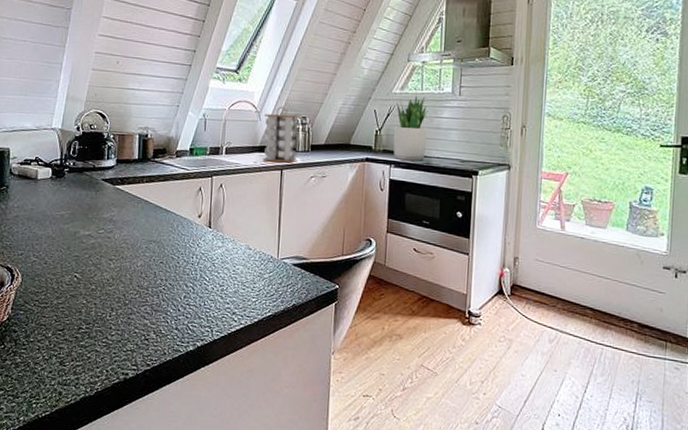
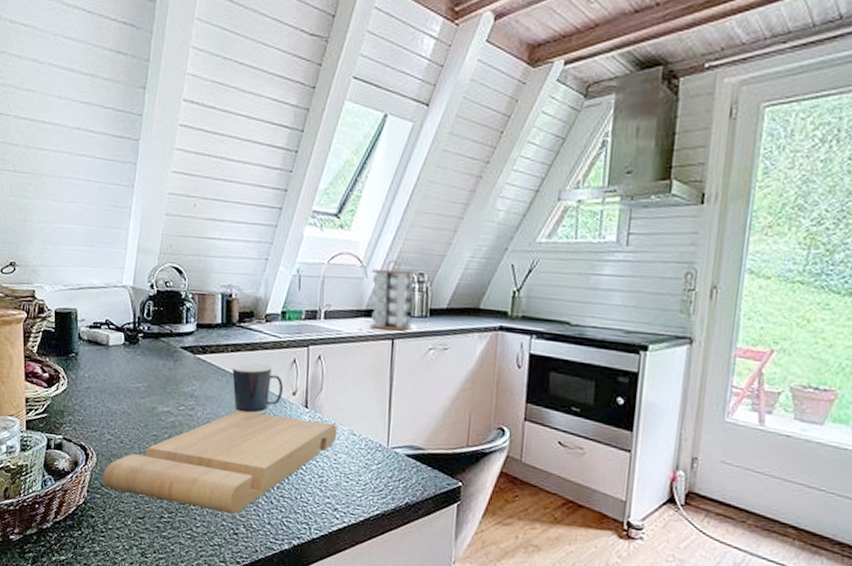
cutting board: none [26,232,236,322] -> present [102,410,338,514]
mug: none [146,192,191,235] -> present [232,363,284,415]
planter: present [393,96,428,161] -> none [535,246,583,331]

